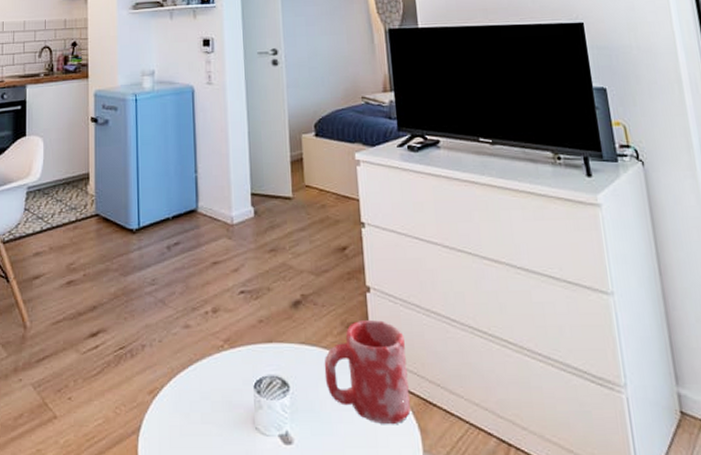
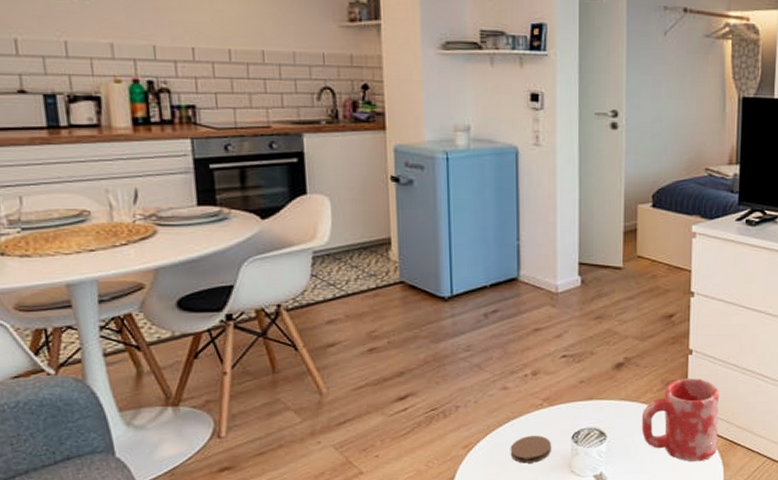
coaster: none [193,381,235,416] -> present [510,435,552,464]

